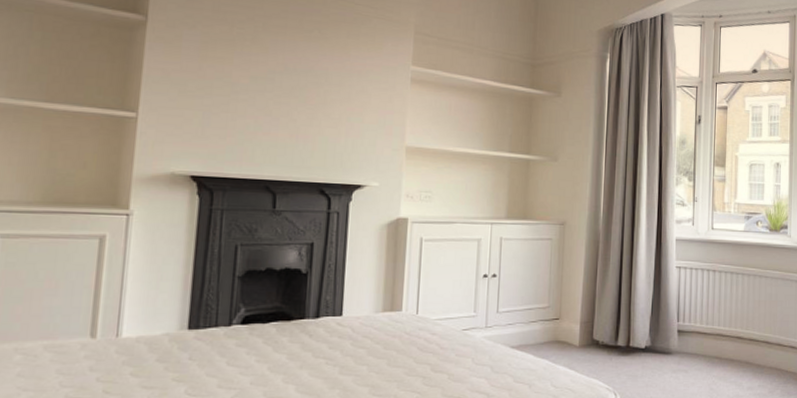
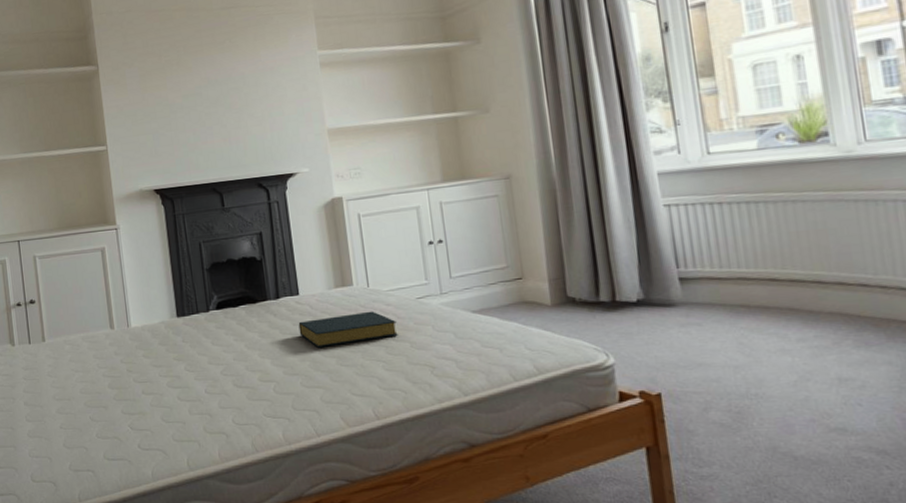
hardback book: none [334,339,439,374] -> present [298,311,398,348]

